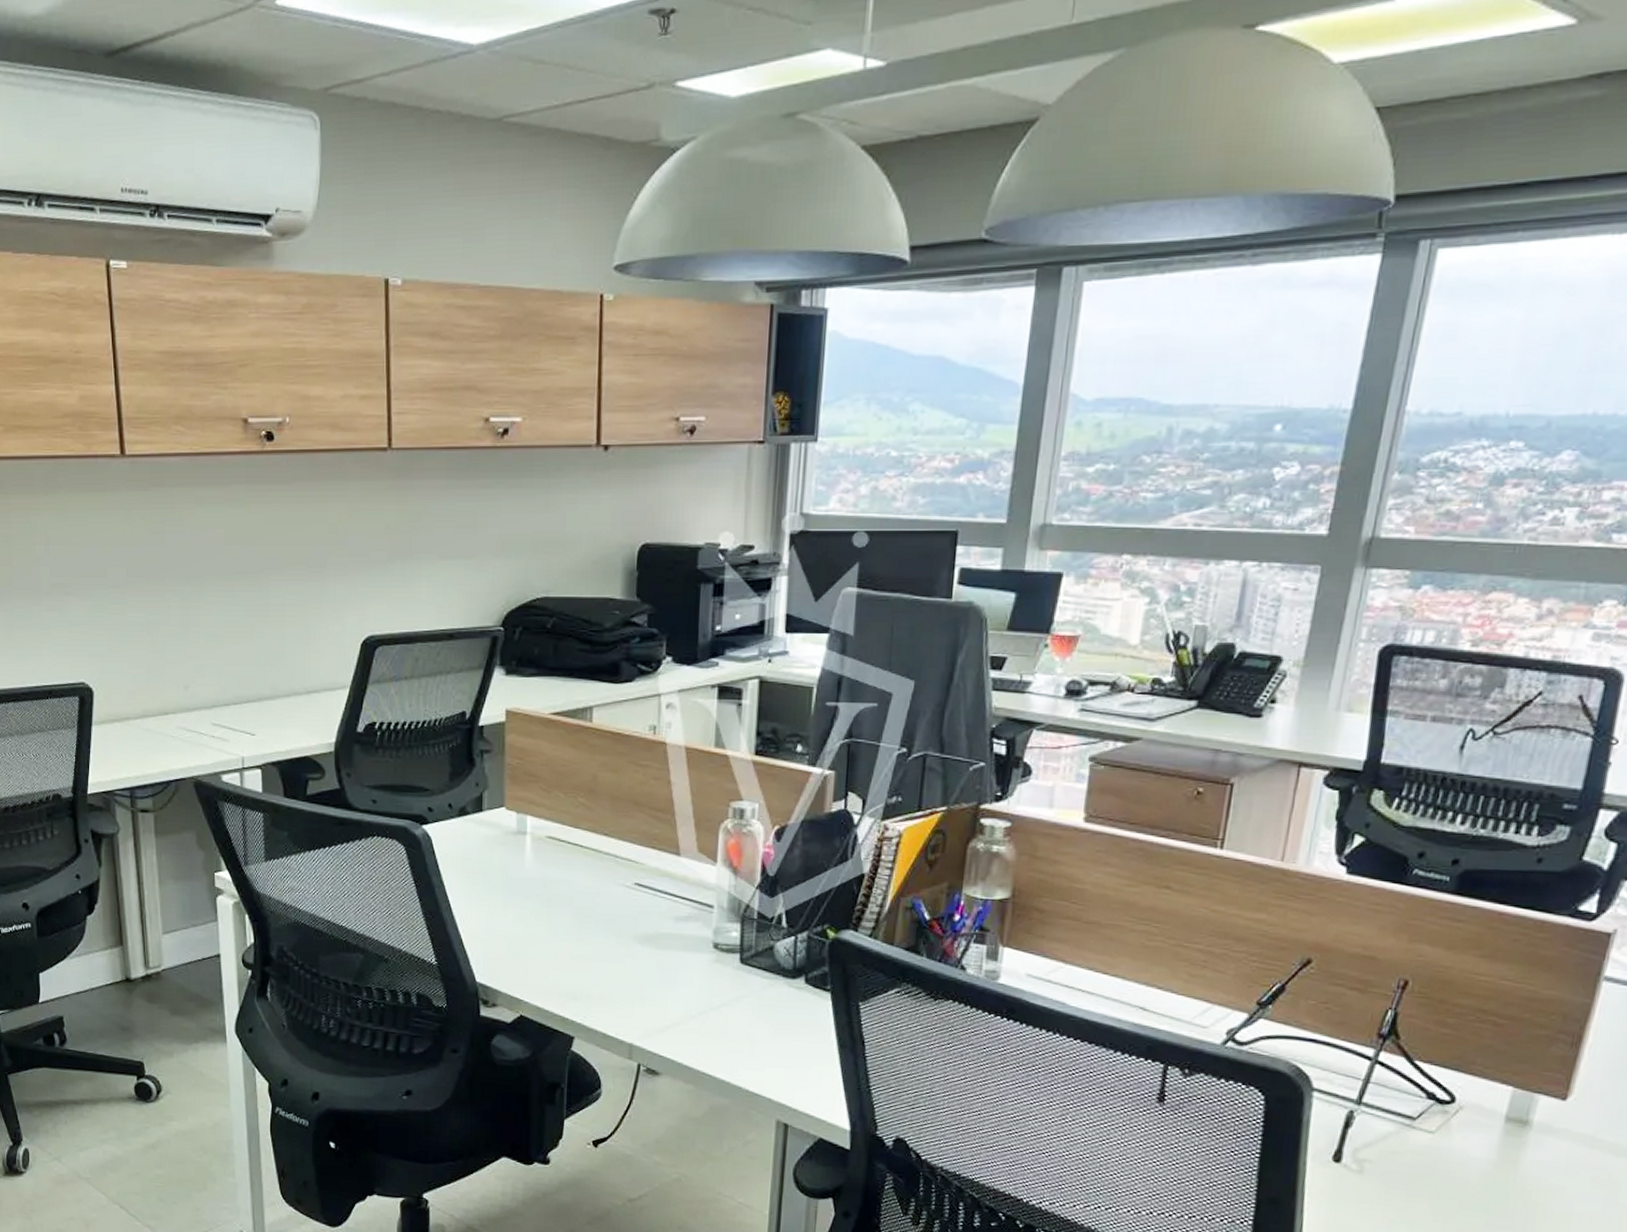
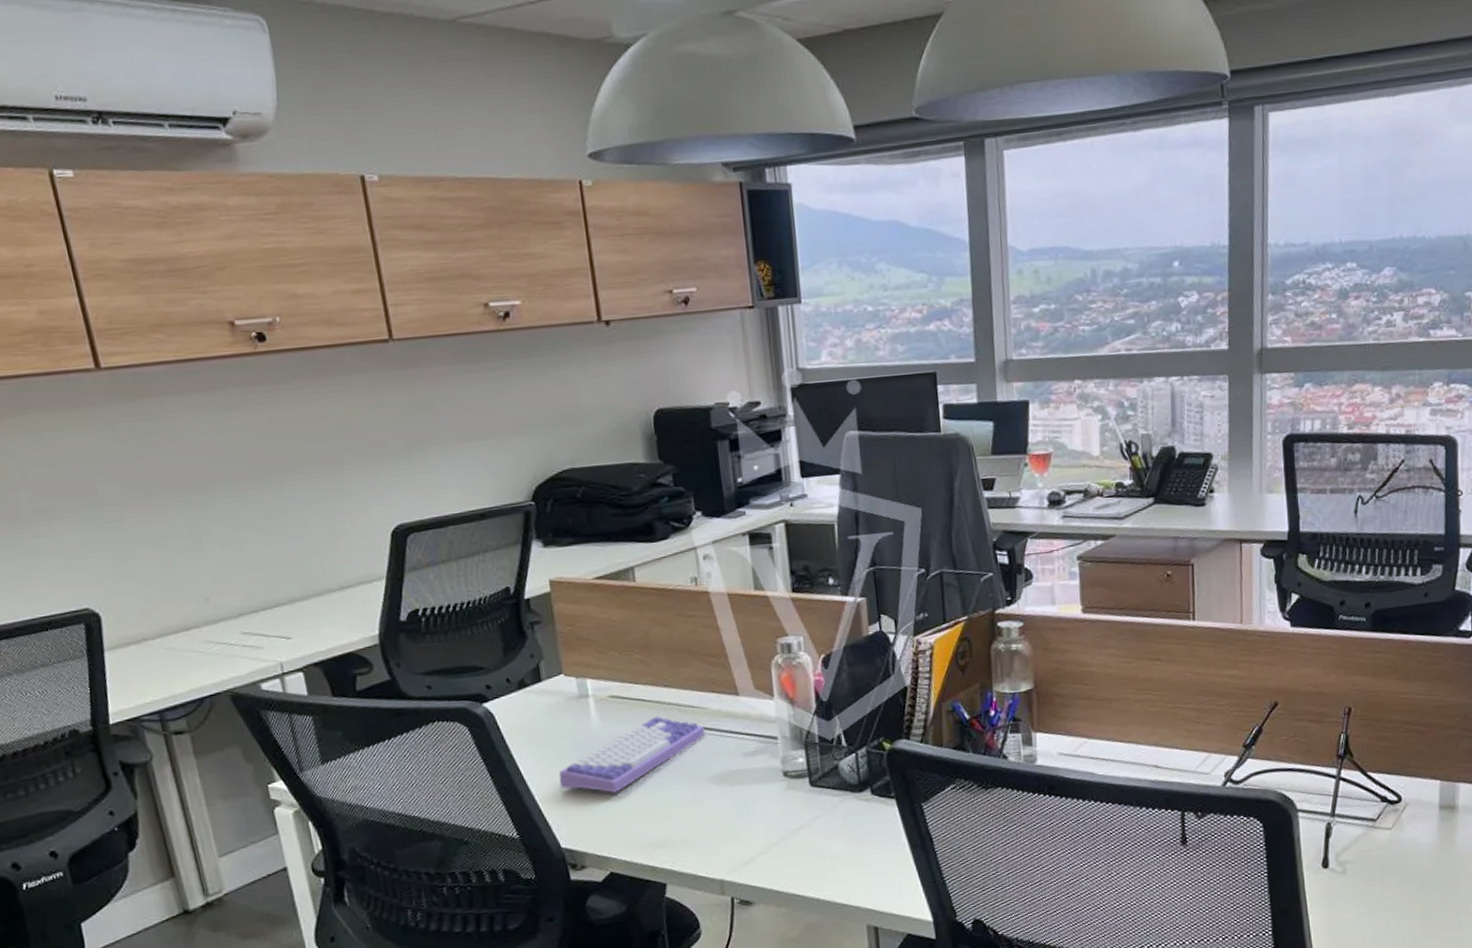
keyboard: none [484,865,639,937] -> present [558,717,705,794]

